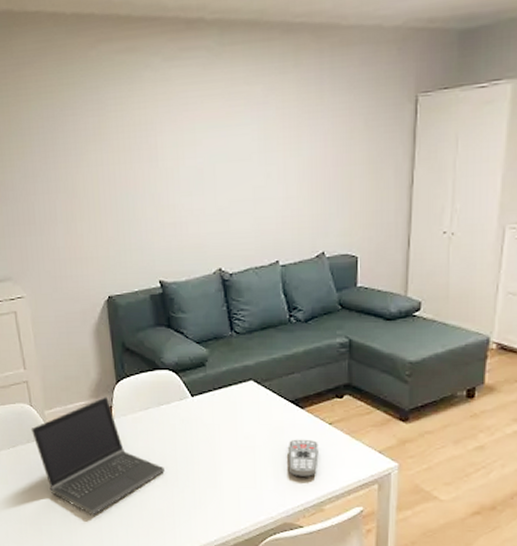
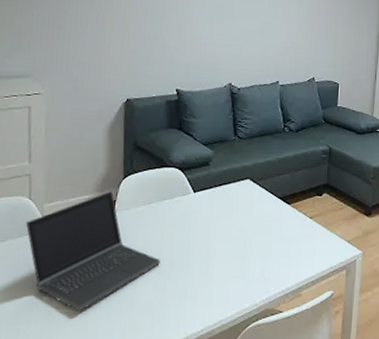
remote control: present [289,439,319,478] -> none [274,231,300,266]

